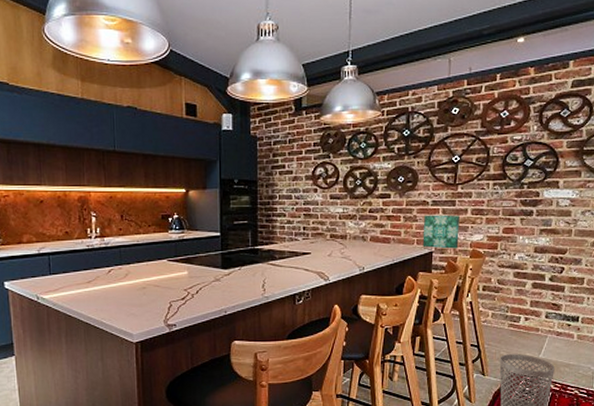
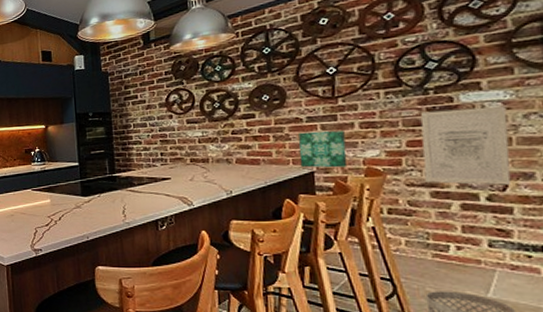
wall art: none [512,203,572,268] -> present [420,105,512,185]

